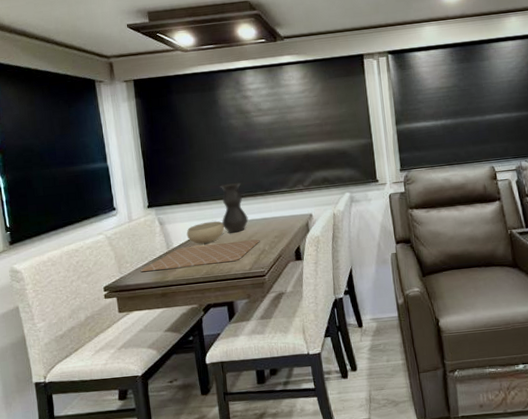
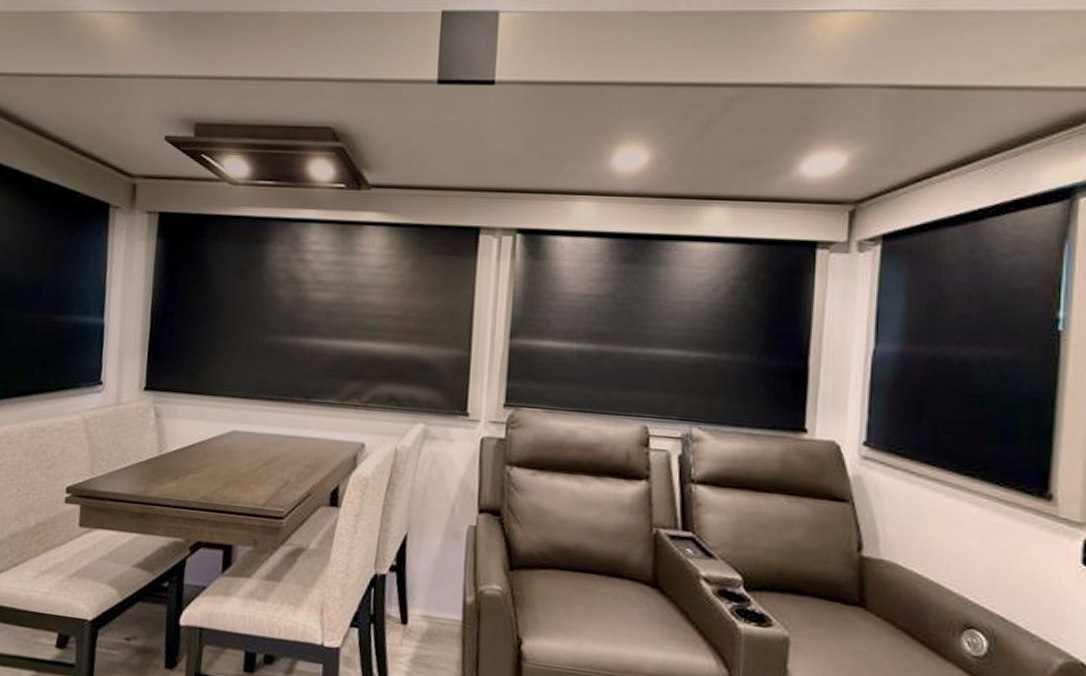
placemat: present [140,239,260,272] -> none [118,454,286,490]
bowl: present [186,221,224,244] -> none [187,425,240,456]
vase: present [219,182,249,234] -> none [238,377,275,450]

